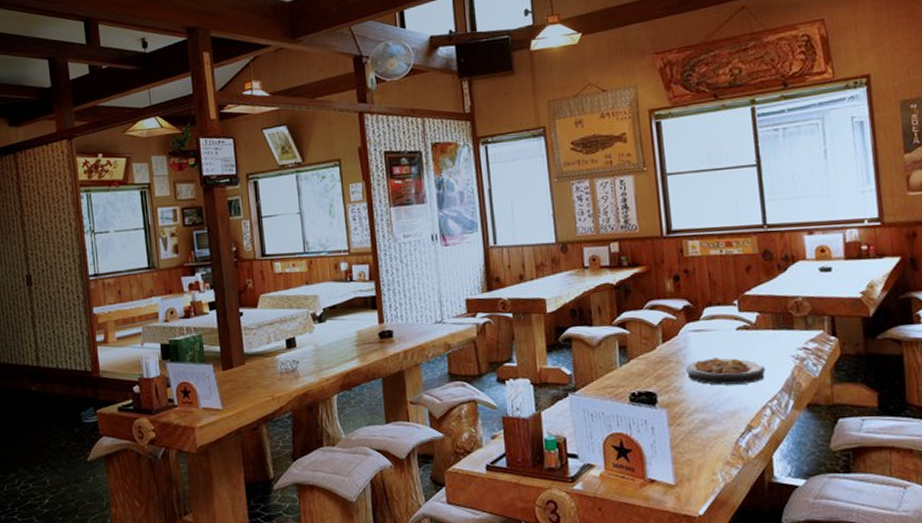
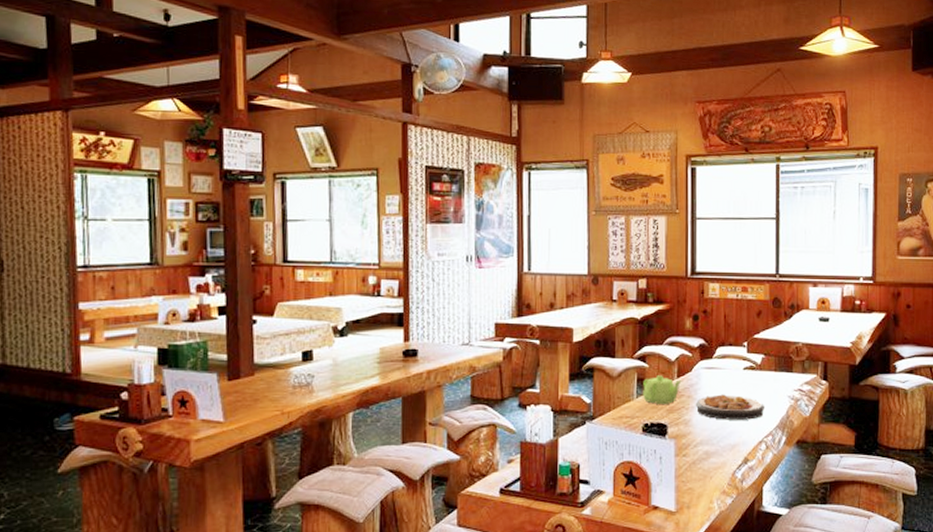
teapot: none [625,341,668,372] -> present [643,375,682,404]

